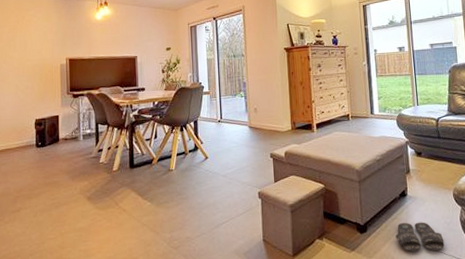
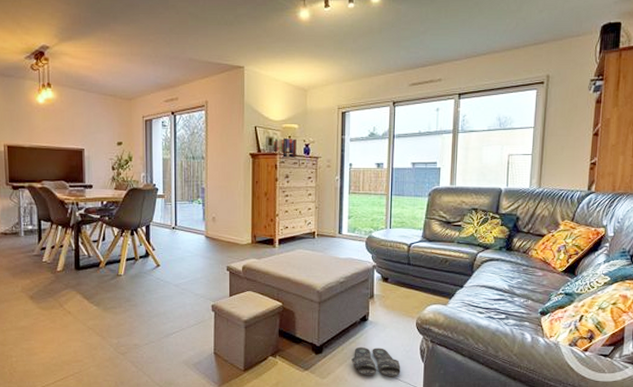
books: none [304,32,326,49] -> present [273,138,297,158]

